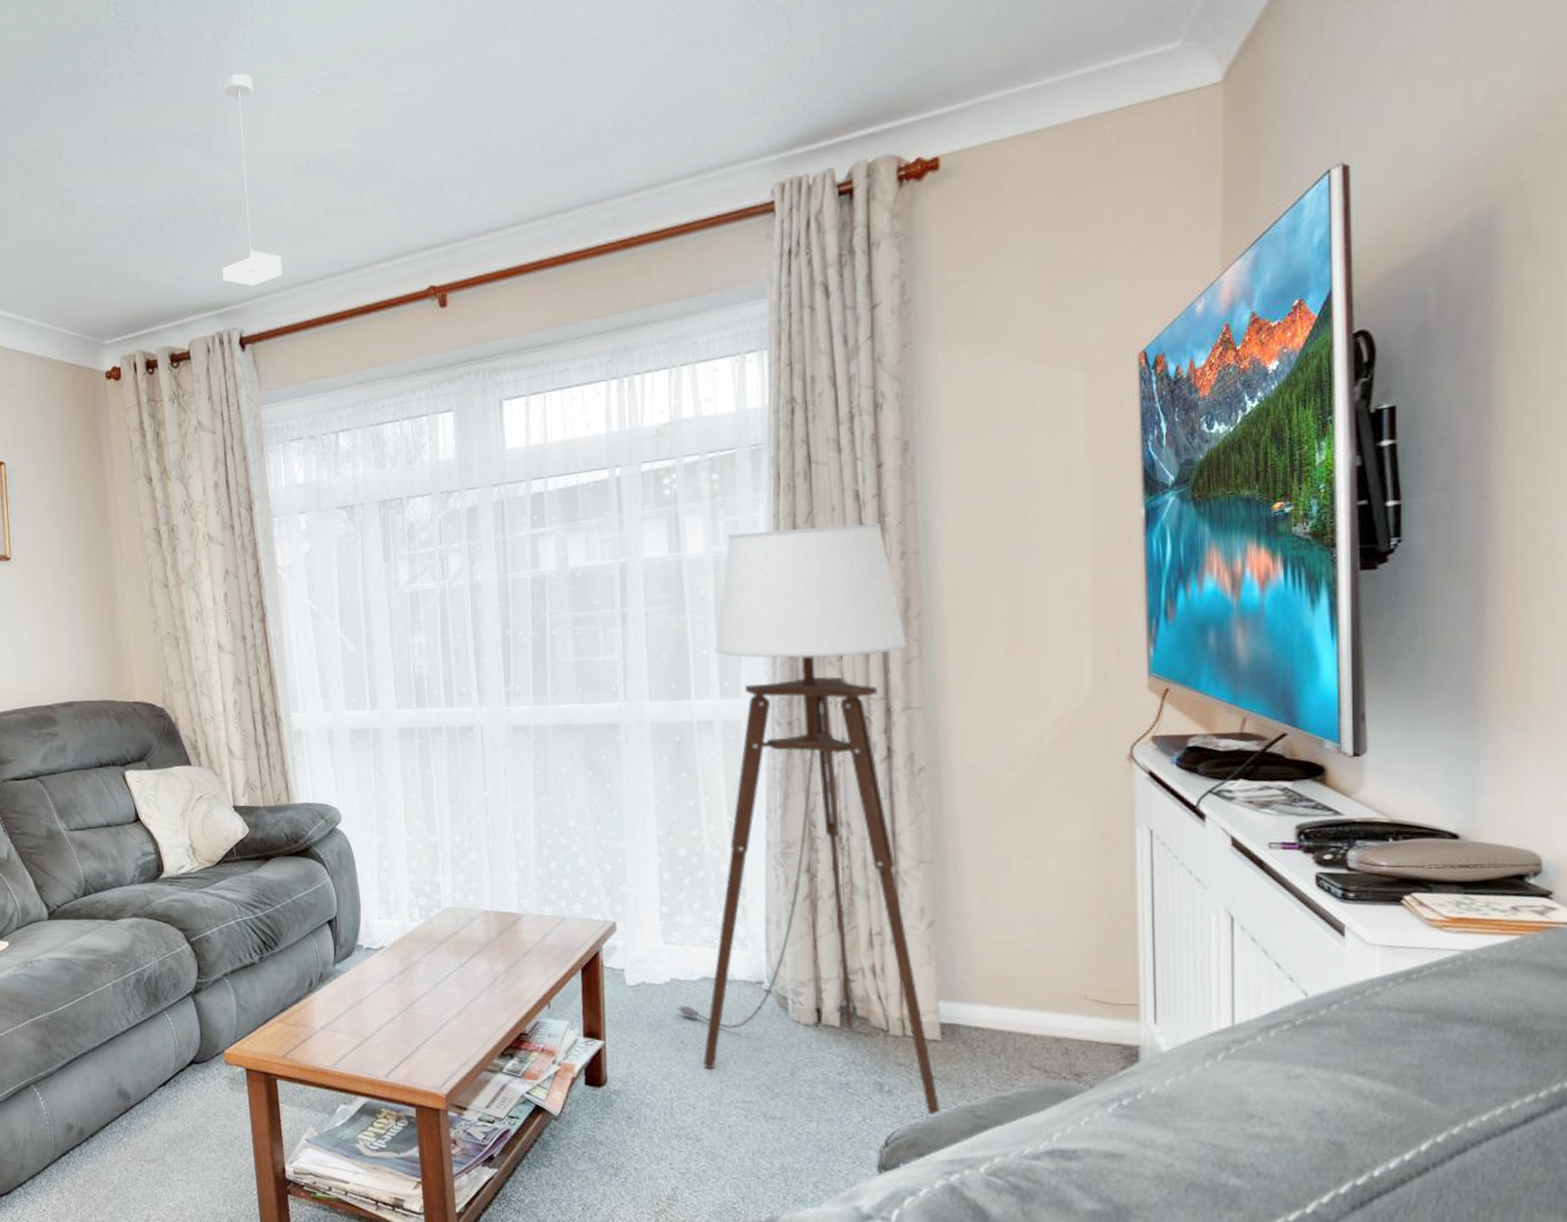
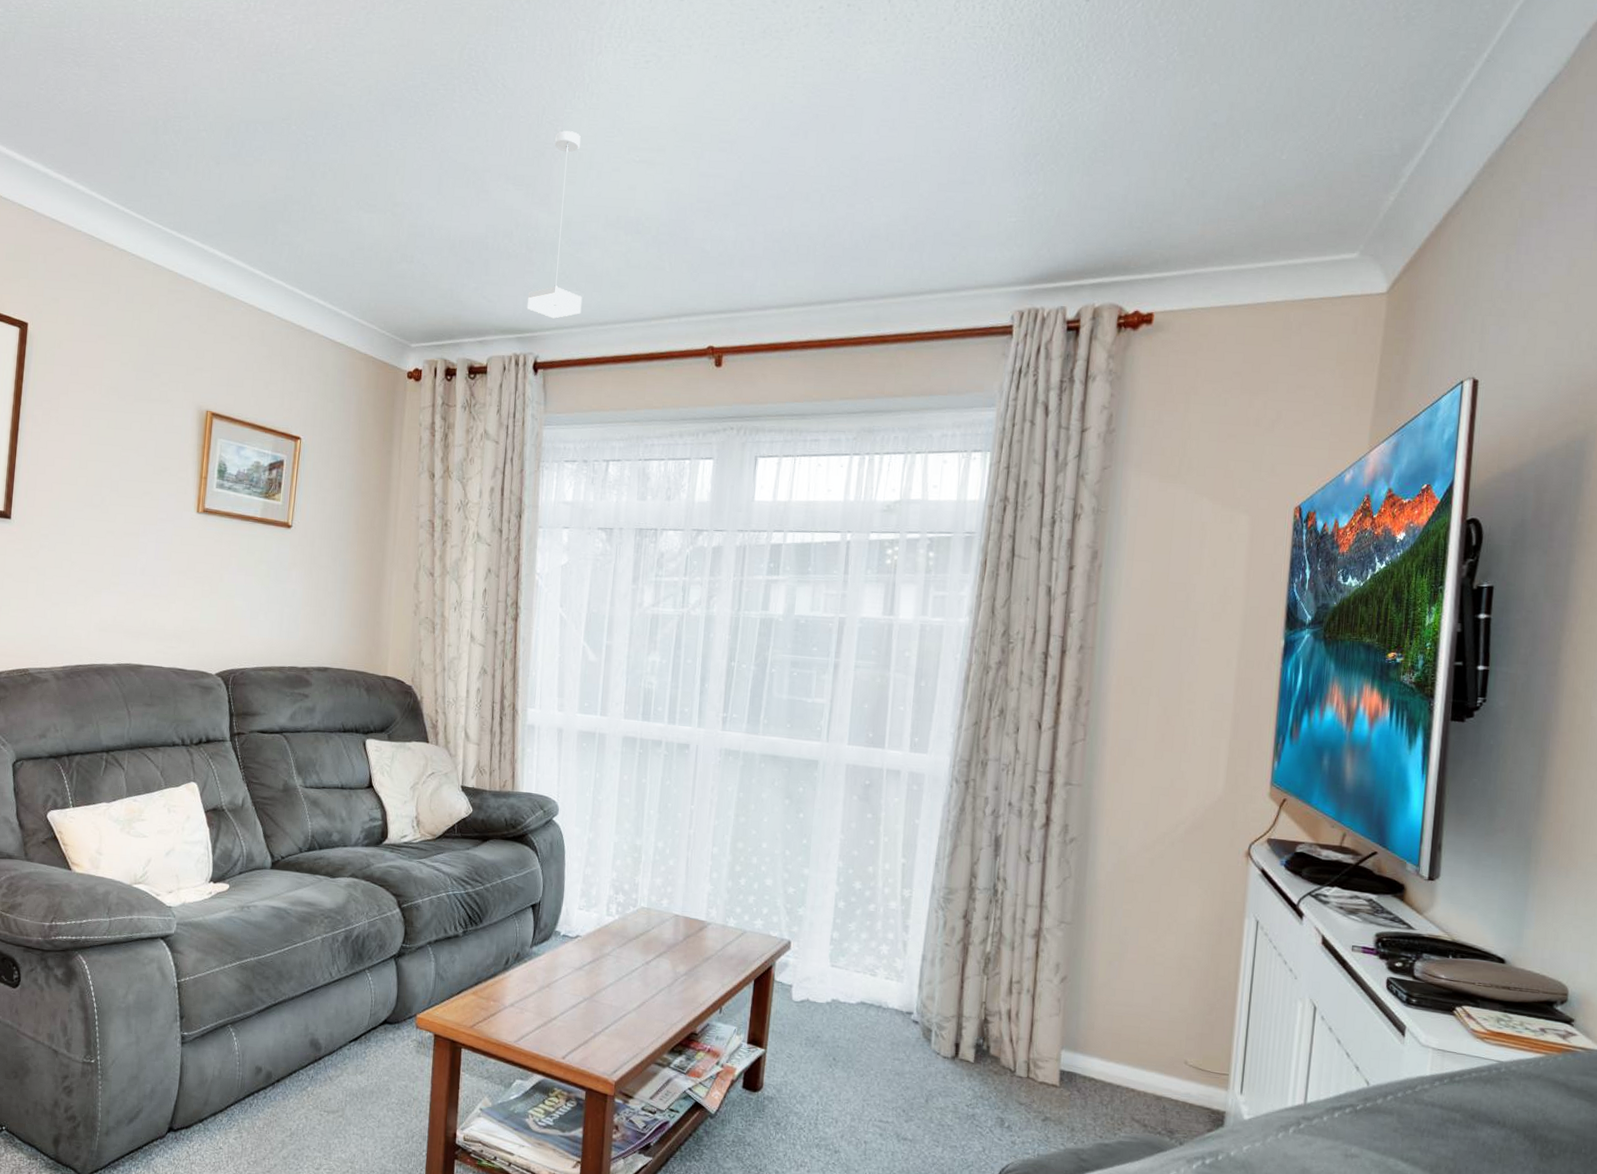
floor lamp: present [674,523,941,1115] -> none [832,607,1076,1154]

